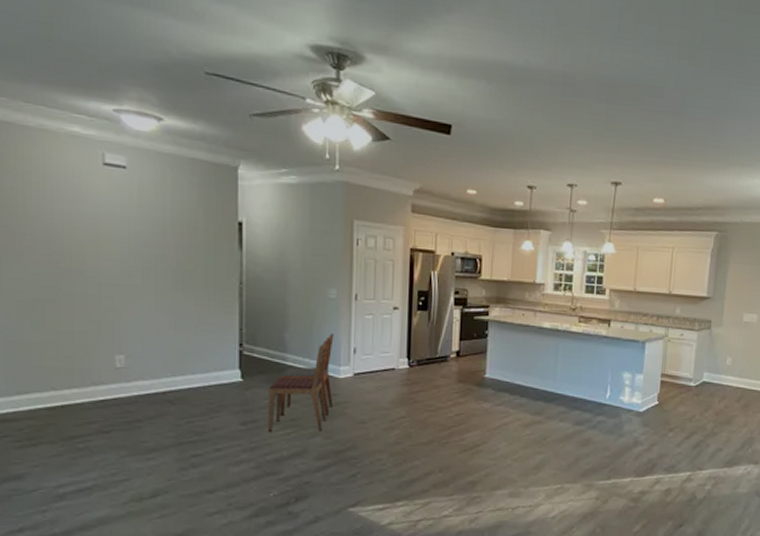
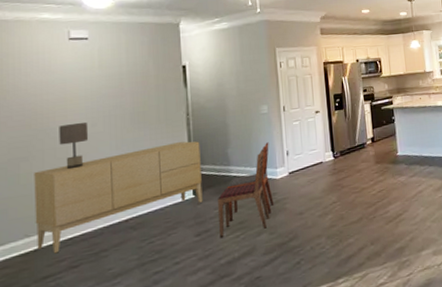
sideboard: none [61,314,253,414] -> present [34,141,203,254]
lamp: none [90,269,124,324] -> present [59,122,89,170]

